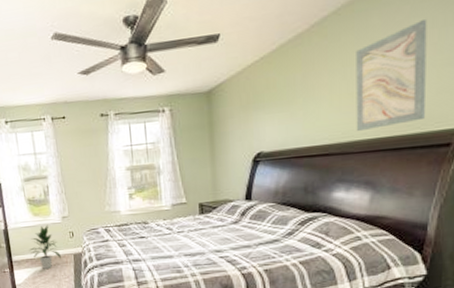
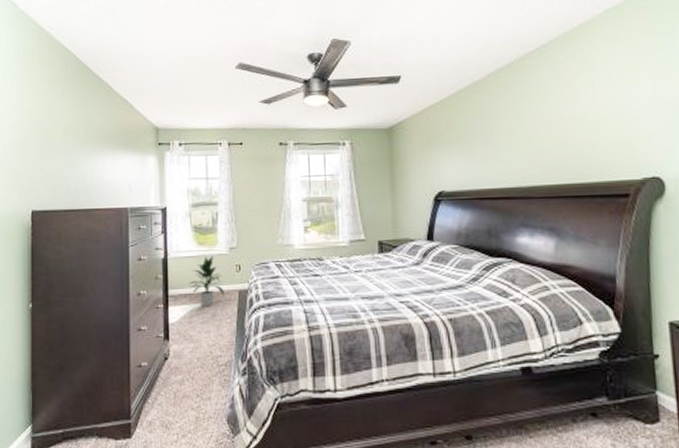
wall art: present [356,20,427,131] -> none [530,78,601,176]

